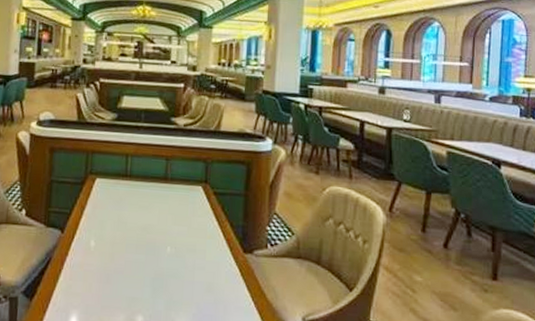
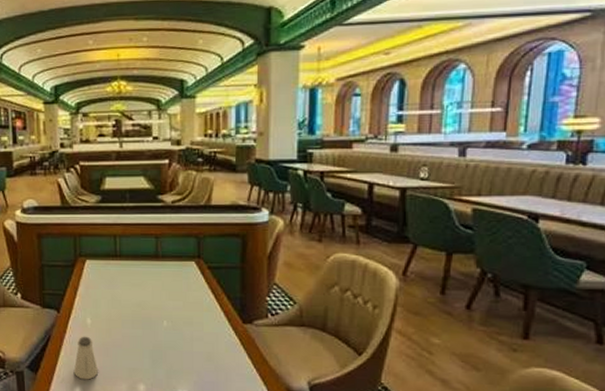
saltshaker: none [71,259,98,309] -> present [73,336,99,380]

